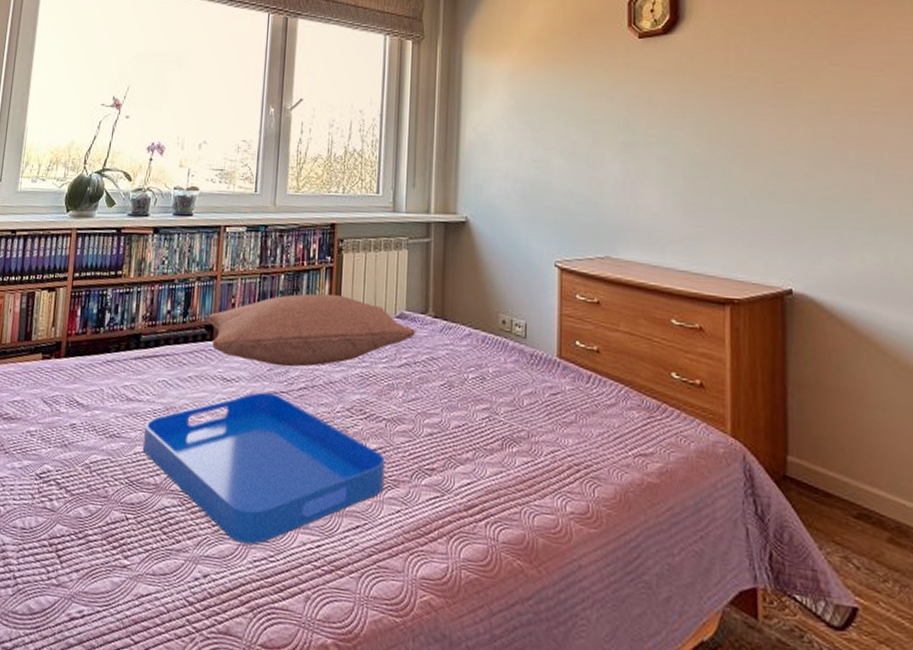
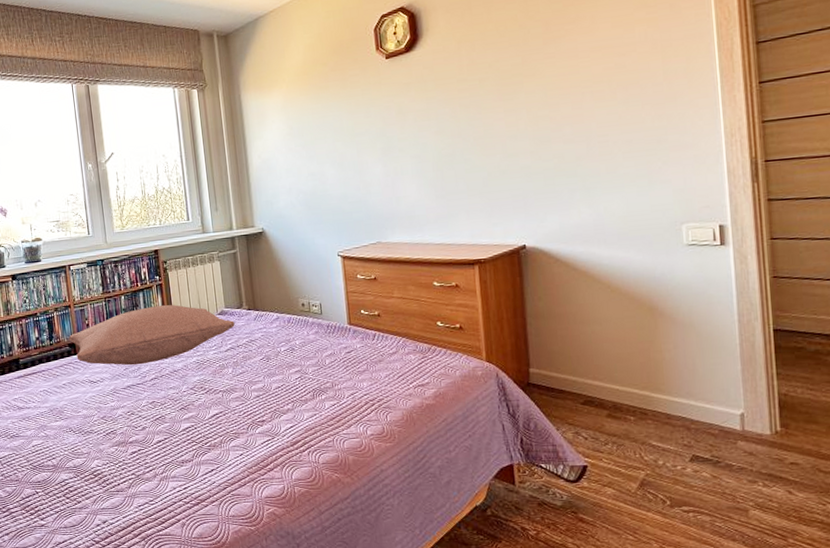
serving tray: present [142,392,386,544] -> none [36,386,228,495]

